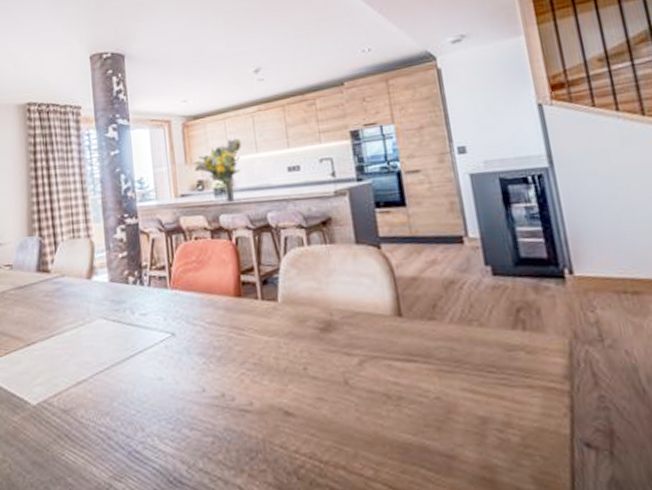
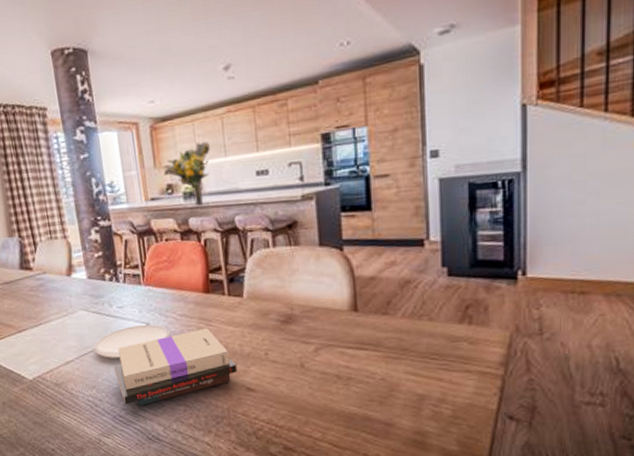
plate: none [111,334,197,377] -> present [94,324,170,358]
books: none [131,338,273,439] -> present [113,328,237,407]

